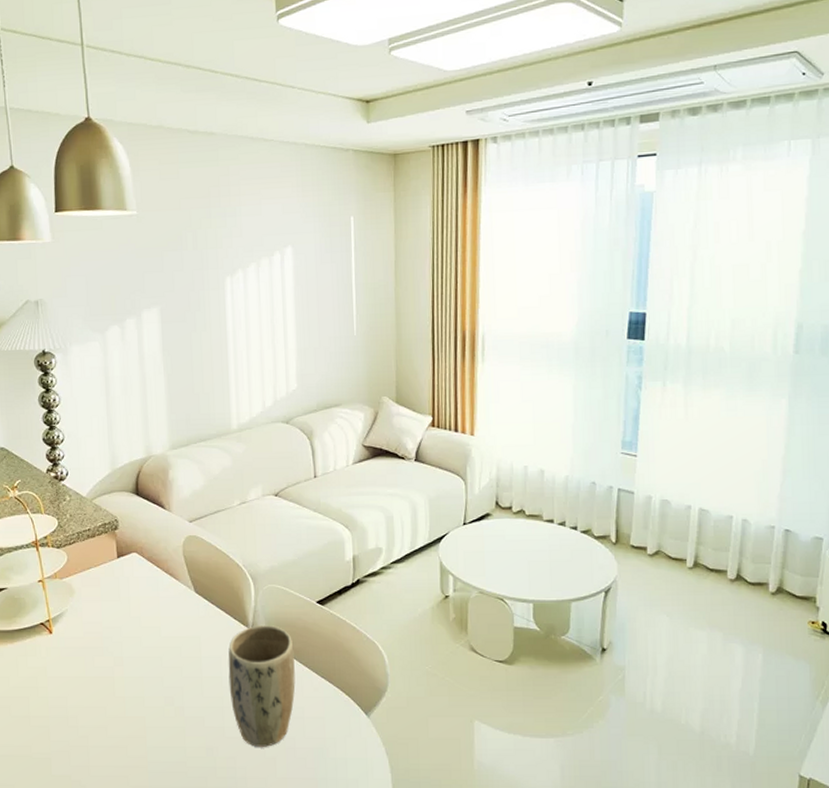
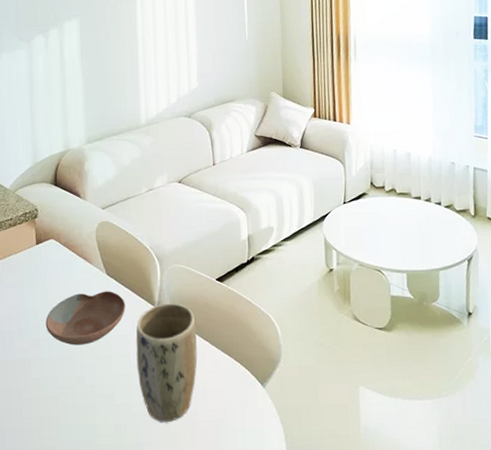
bowl: none [129,610,217,665] -> present [45,291,126,346]

